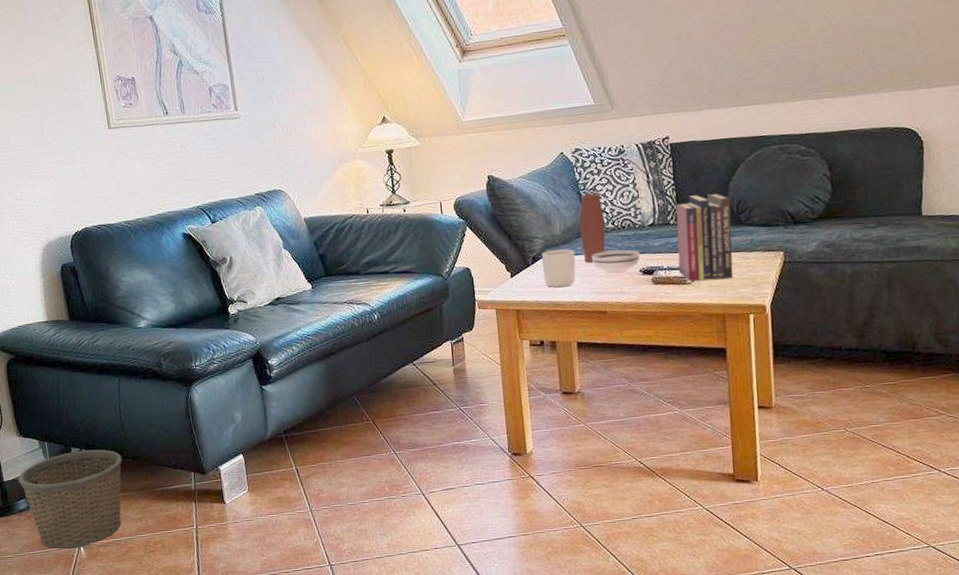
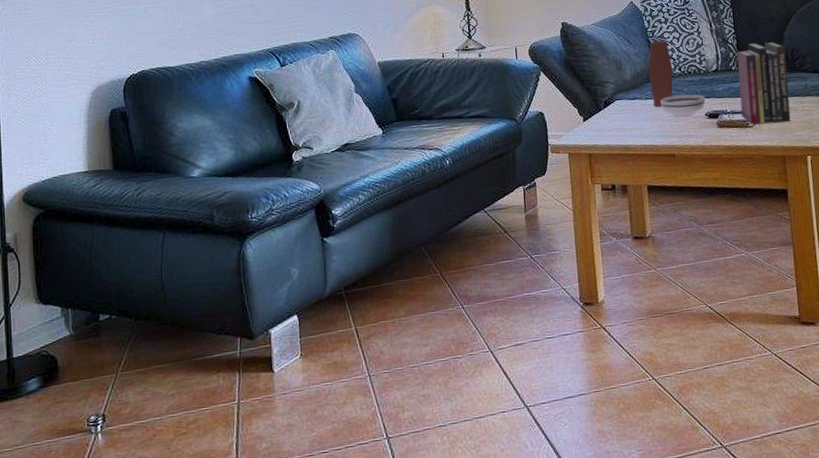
basket: present [18,449,122,549] -> none [31,315,159,437]
mug: present [541,249,576,287] -> none [612,94,646,131]

